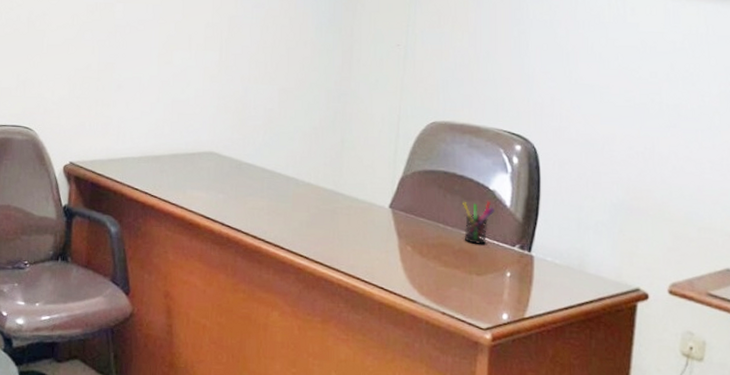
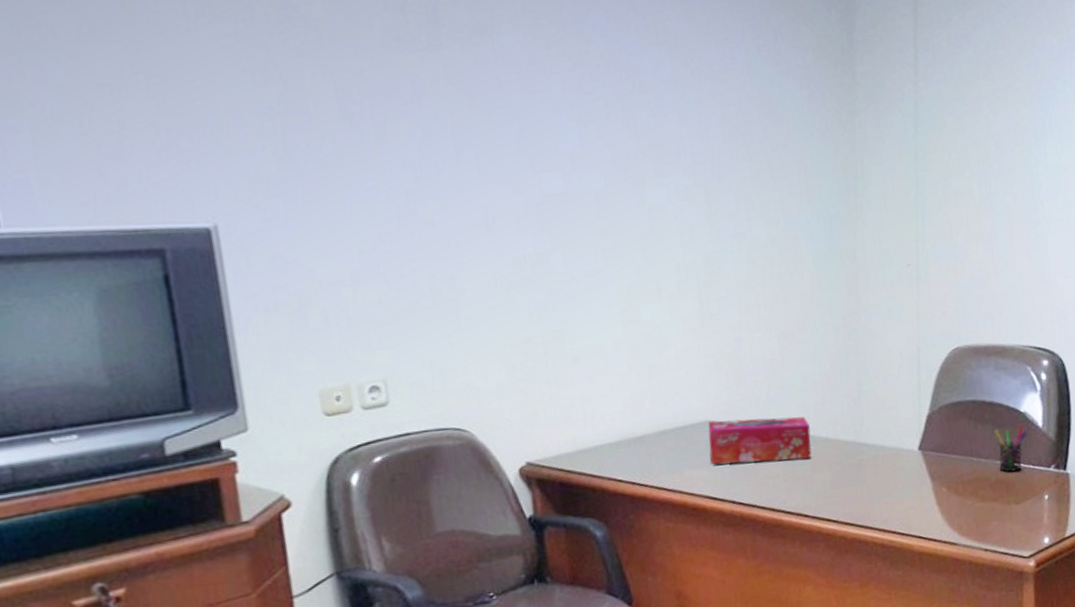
tissue box: none [209,152,295,198] -> present [707,416,812,465]

